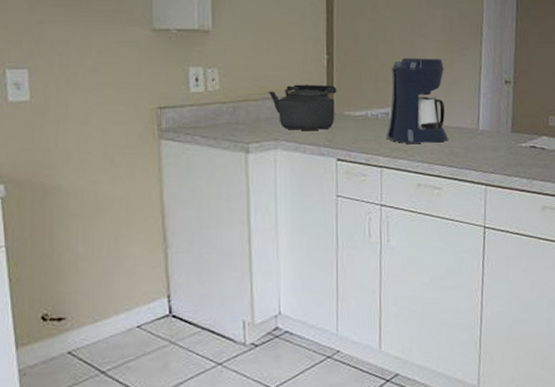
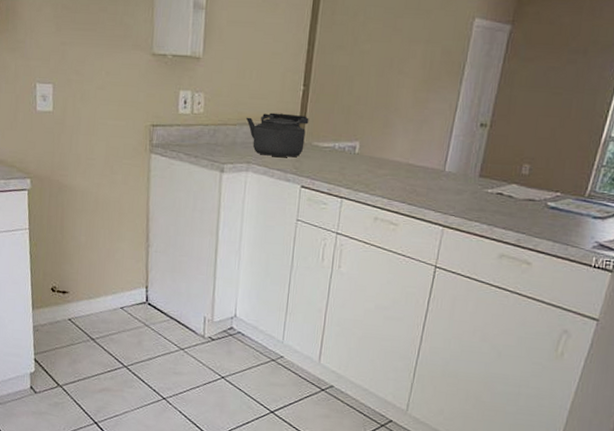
coffee maker: present [385,58,449,143] -> none [350,93,419,180]

